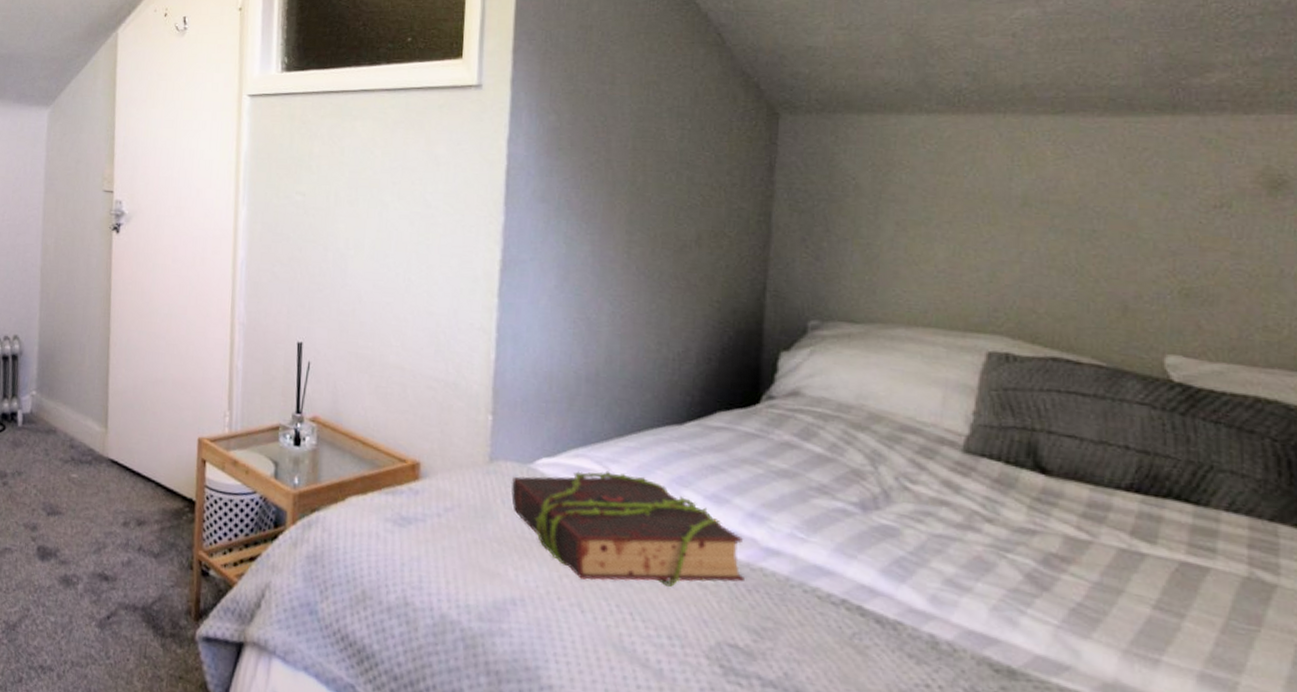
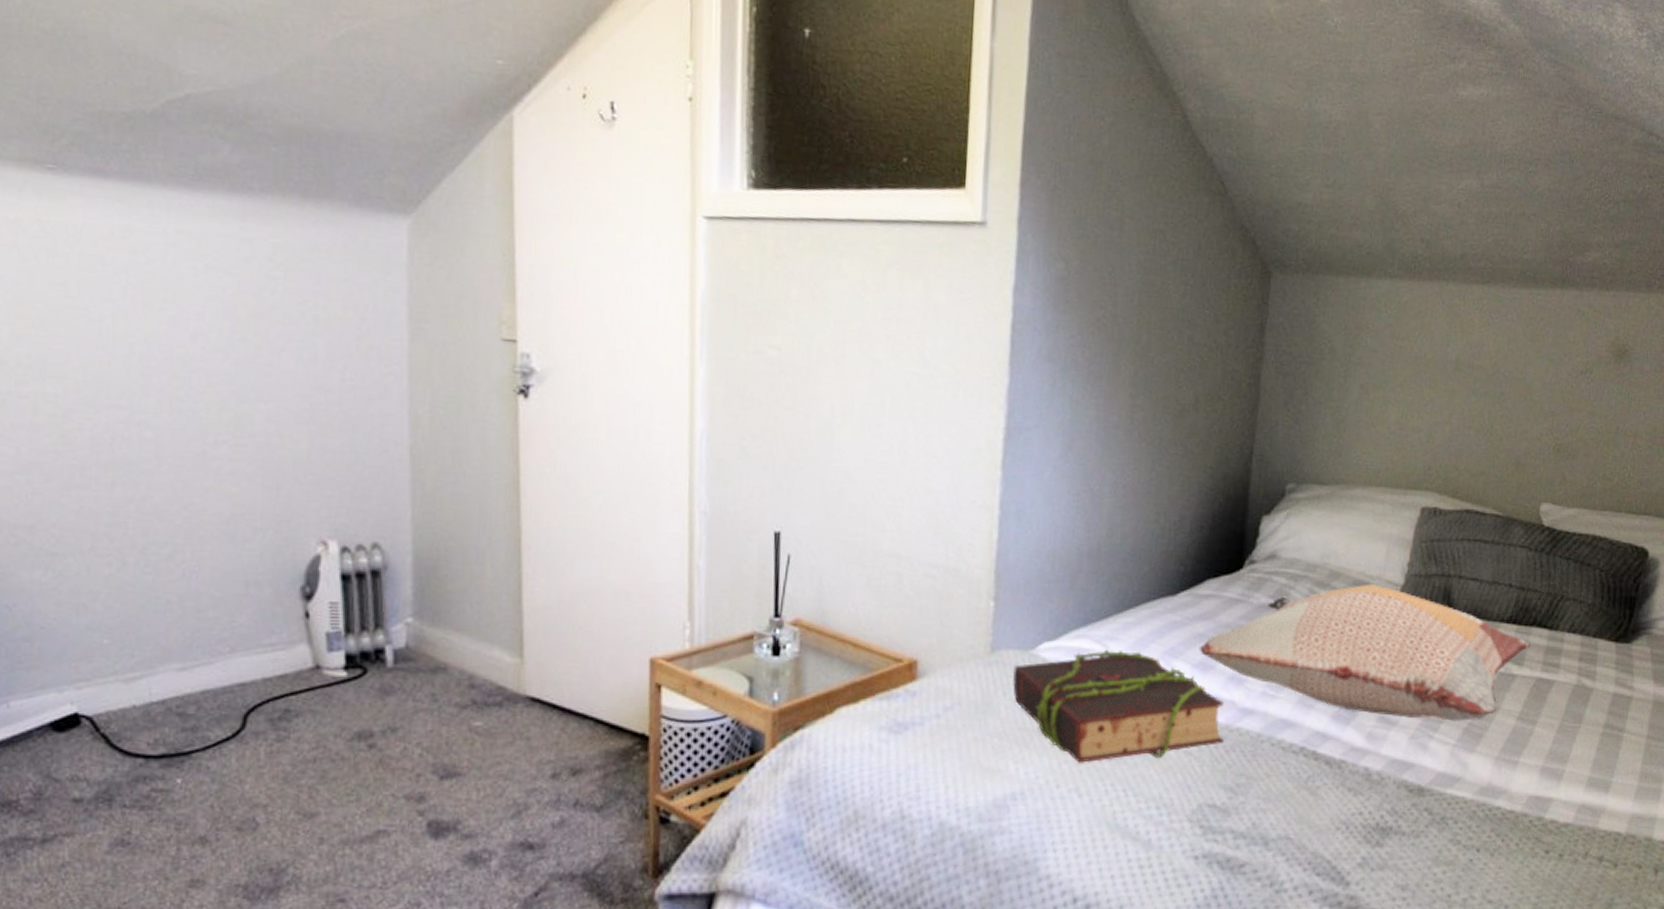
decorative pillow: none [711,430,1168,602] -> present [1199,584,1532,721]

